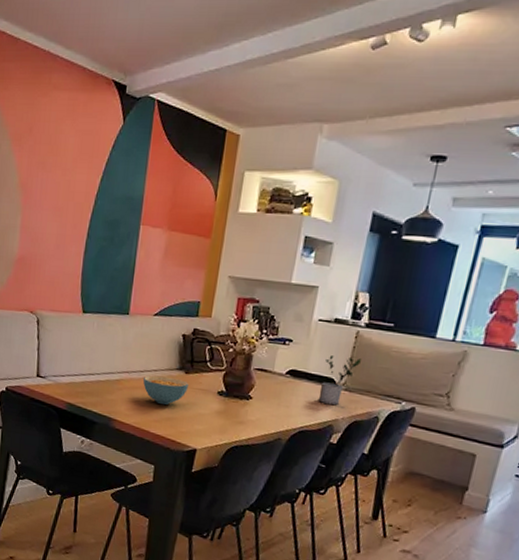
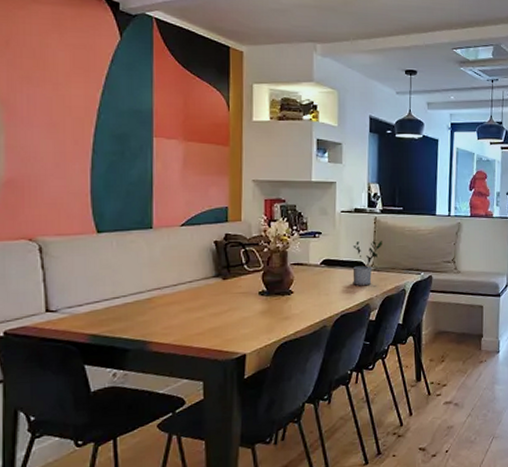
cereal bowl: present [142,375,188,405] -> none [177,286,228,315]

